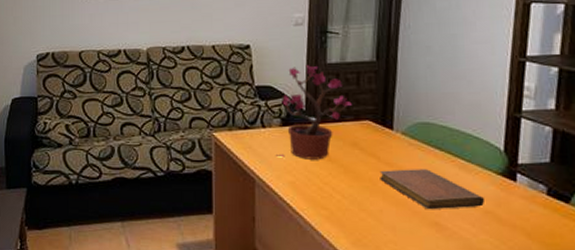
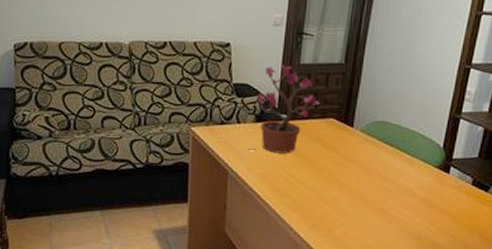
notebook: present [379,169,484,210] -> none [338,162,422,198]

